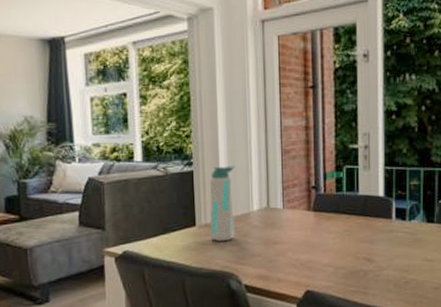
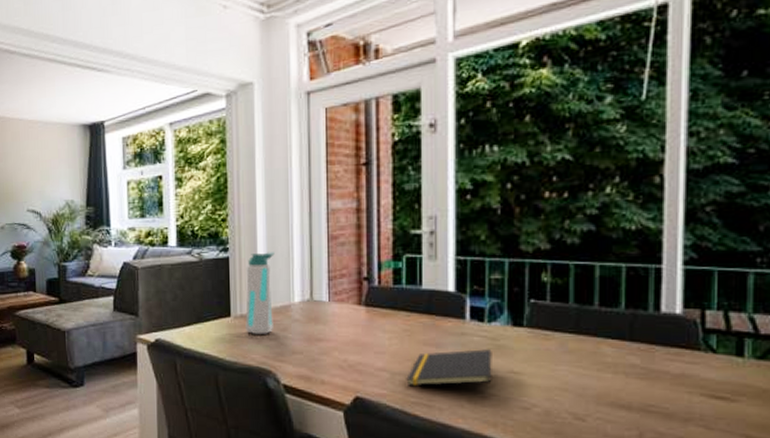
notepad: none [347,243,412,278] -> present [406,349,492,386]

